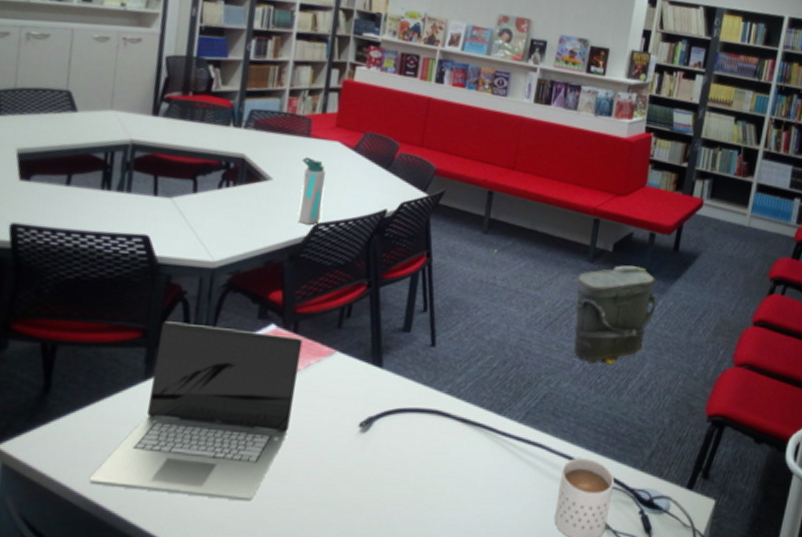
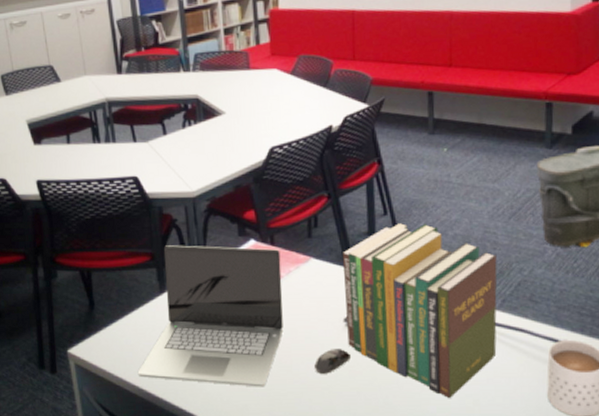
water bottle: present [298,157,326,225] -> none [247,88,274,149]
computer mouse: none [315,458,359,487] -> present [314,349,351,374]
books: none [359,322,528,518] -> present [342,223,497,398]

